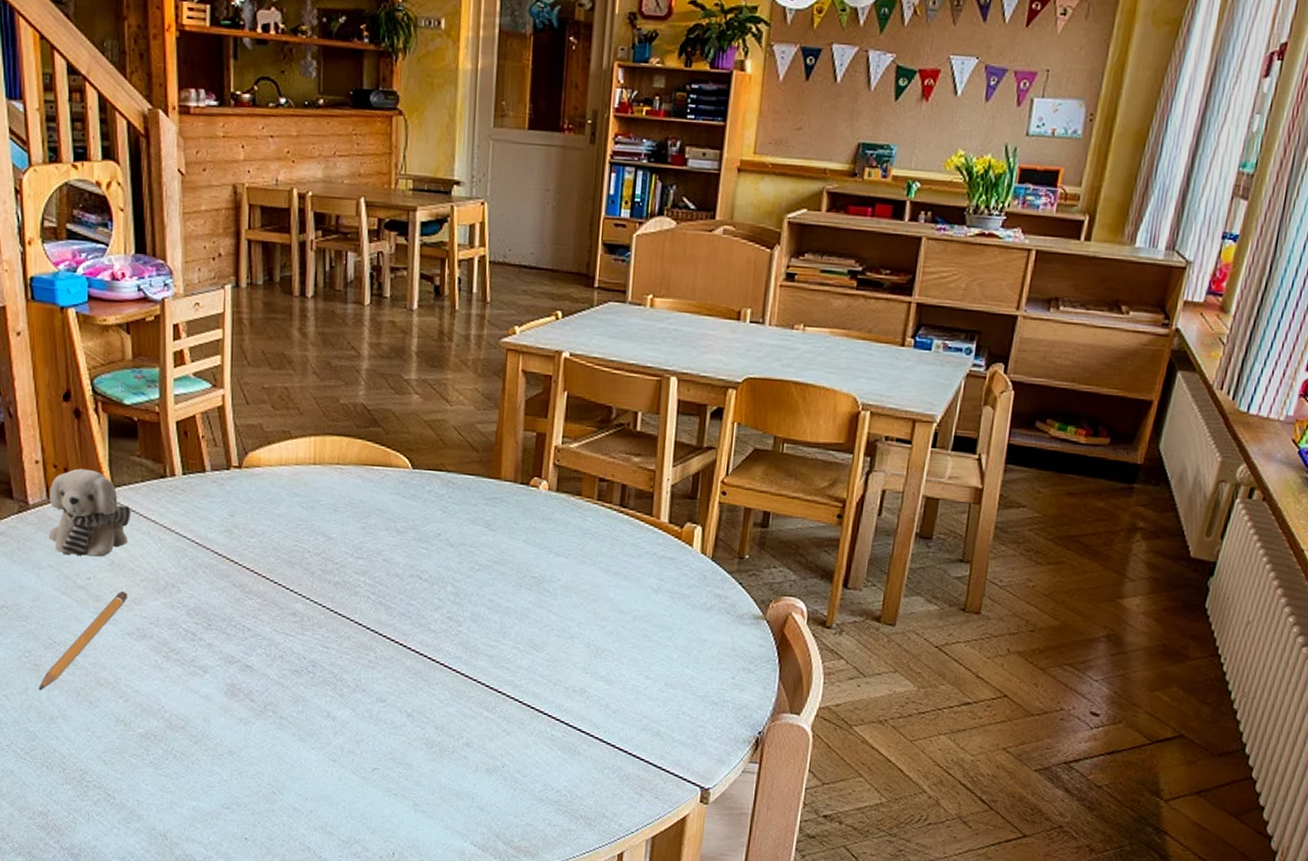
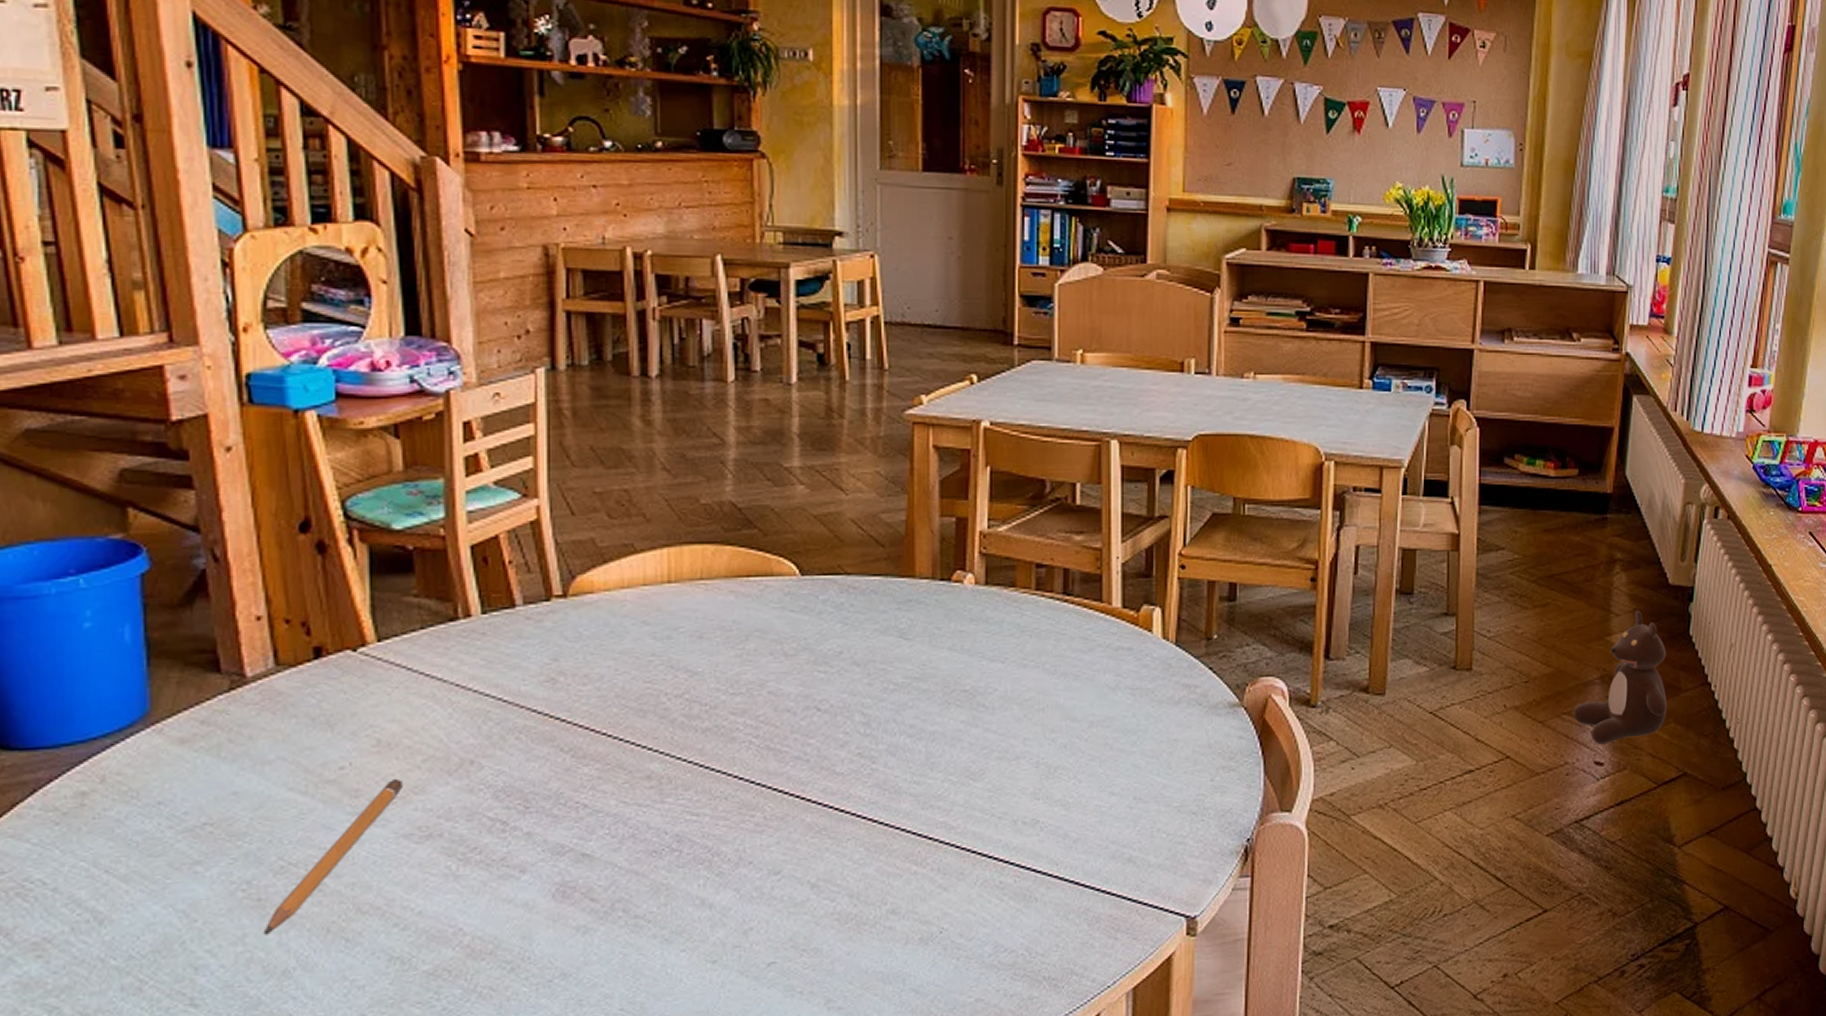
plush toy: present [48,468,131,556] -> none [278,620,406,739]
stuffed animal: none [1075,578,1178,697] -> present [1574,610,1667,744]

